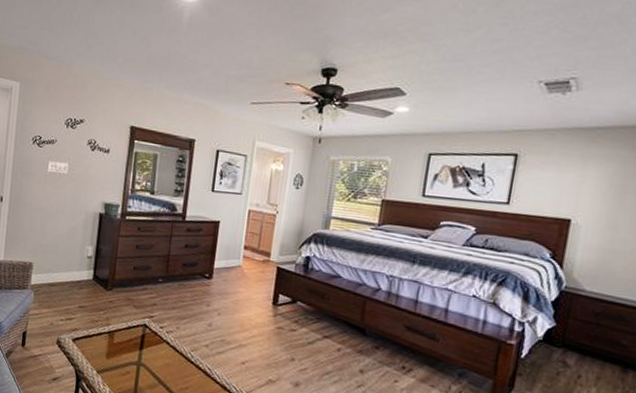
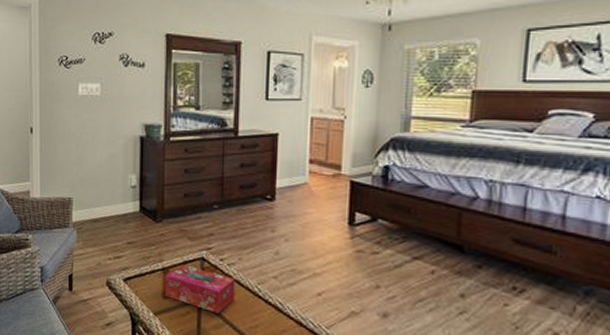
tissue box: none [108,329,172,375] -> present [164,264,235,314]

